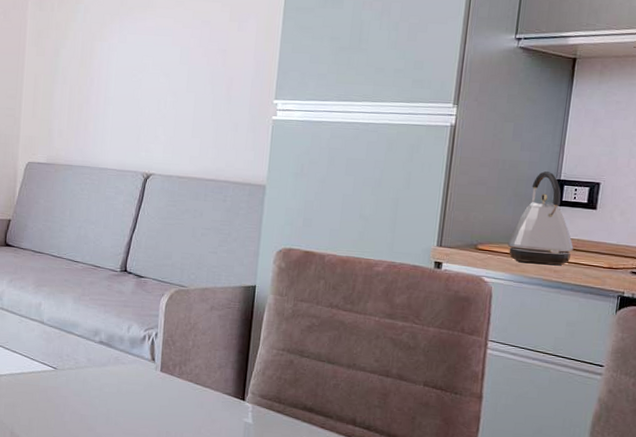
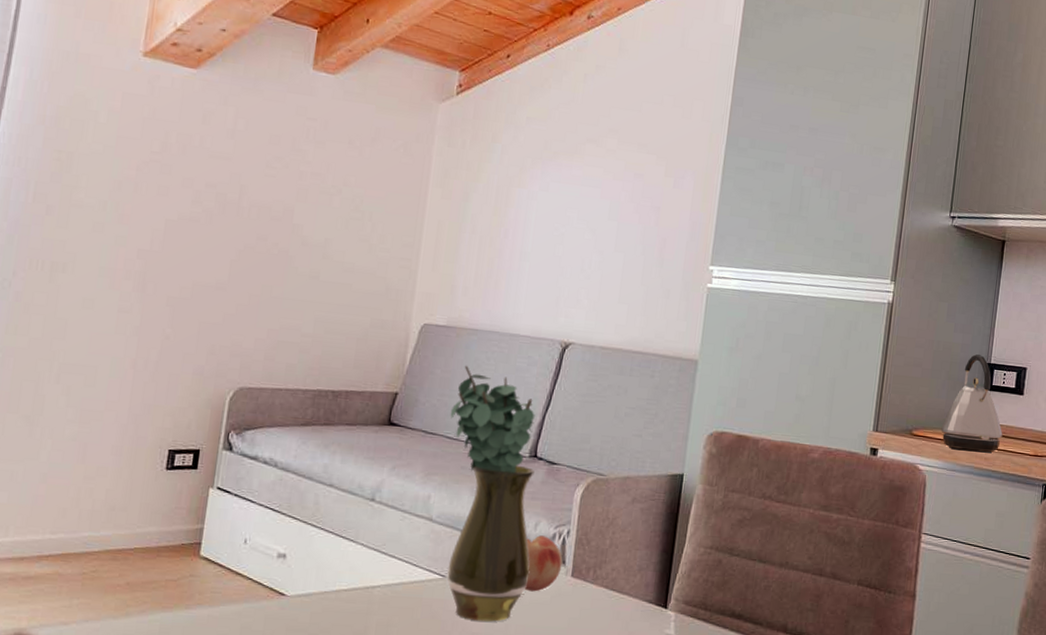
vase: none [53,195,126,406] -> present [447,365,535,622]
fruit: none [121,337,153,383] -> present [524,535,563,592]

